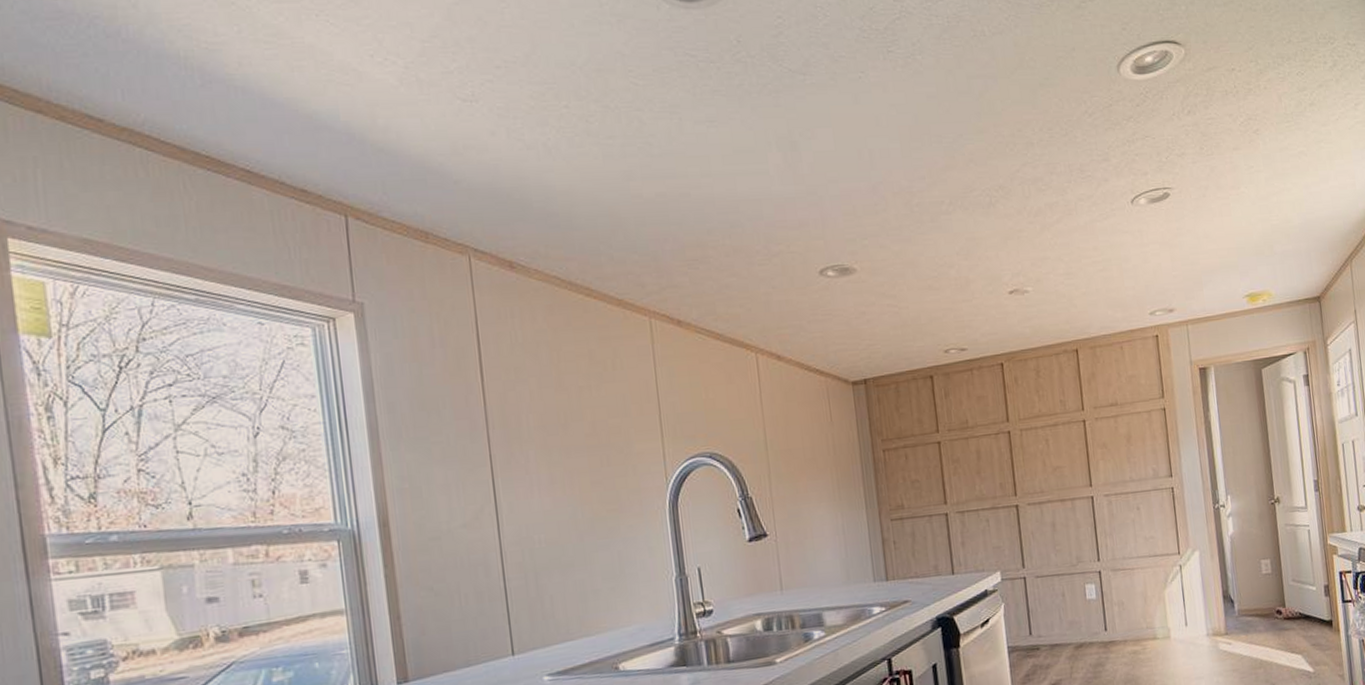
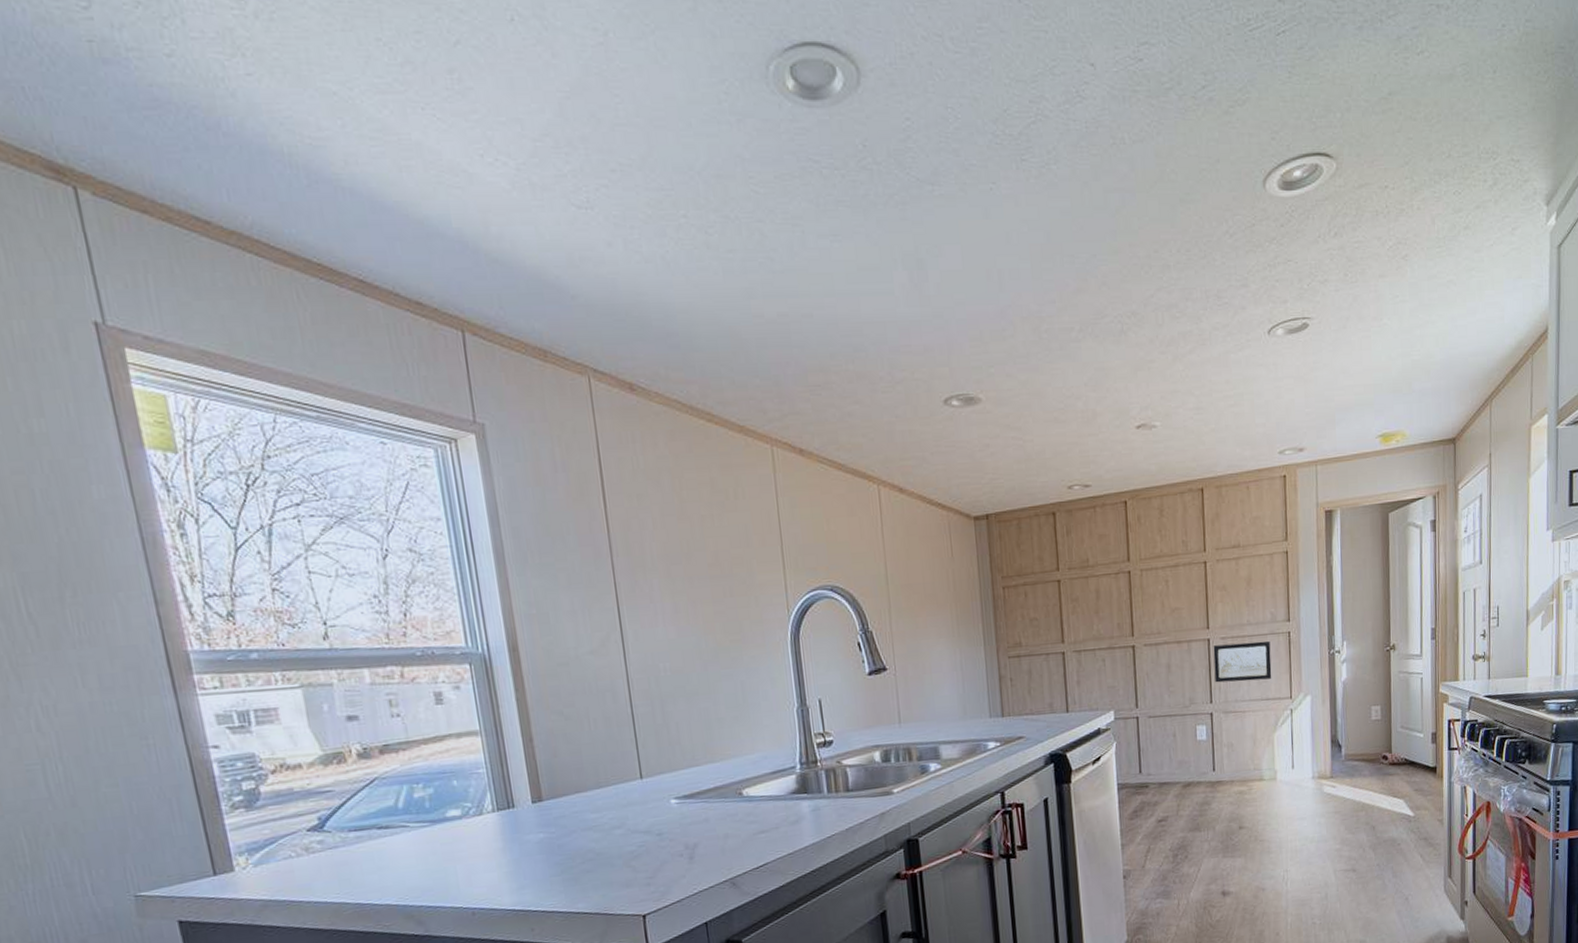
wall art: none [1097,496,1159,541] -> present [1213,640,1272,683]

